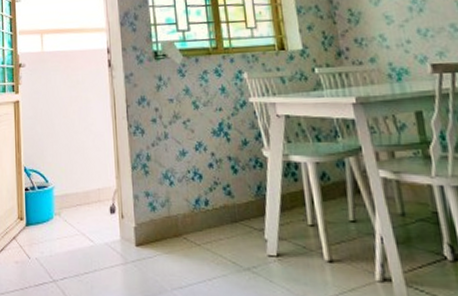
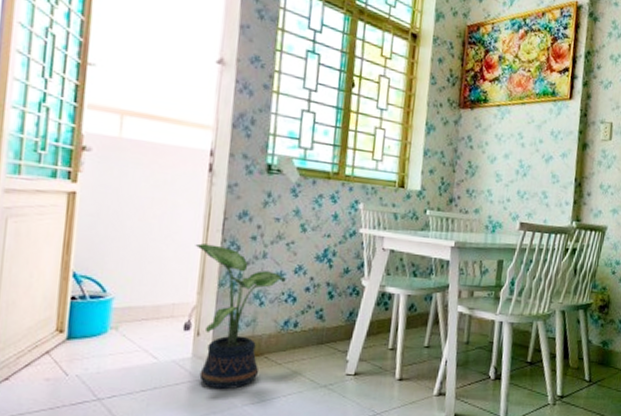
potted plant: none [108,131,189,273] -> present [195,243,286,390]

